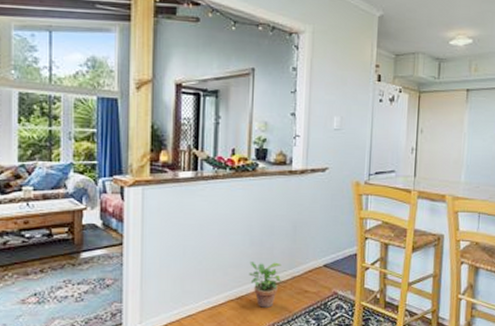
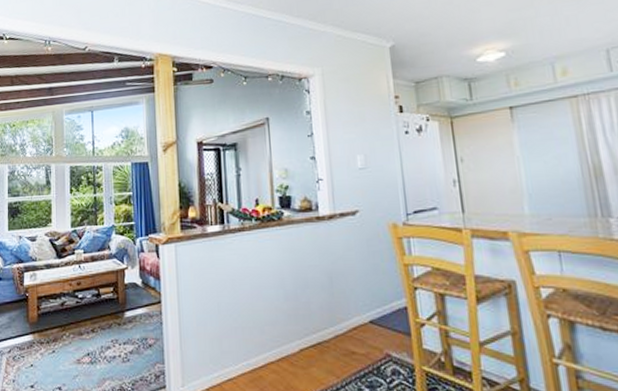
potted plant: present [249,262,282,308] -> none [286,318,324,372]

